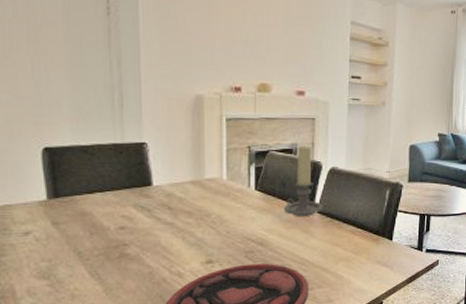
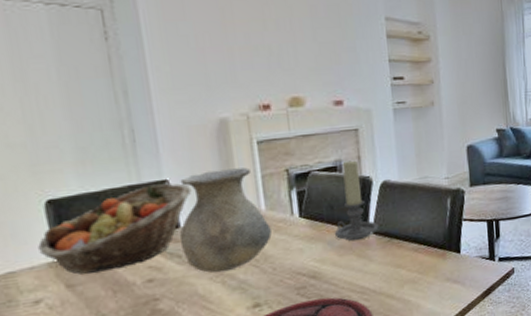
fruit basket: none [33,145,166,215] -> present [38,183,192,274]
vase: none [150,139,229,229] -> present [179,167,272,273]

